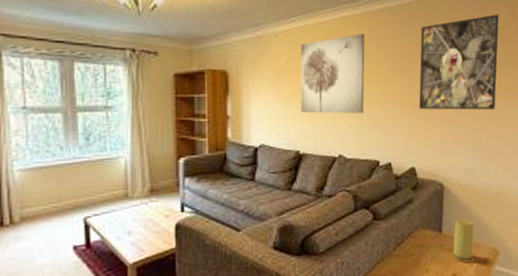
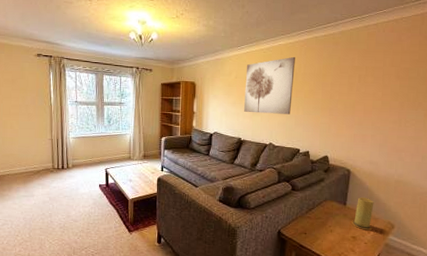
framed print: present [418,14,500,110] -> none [334,41,413,117]

